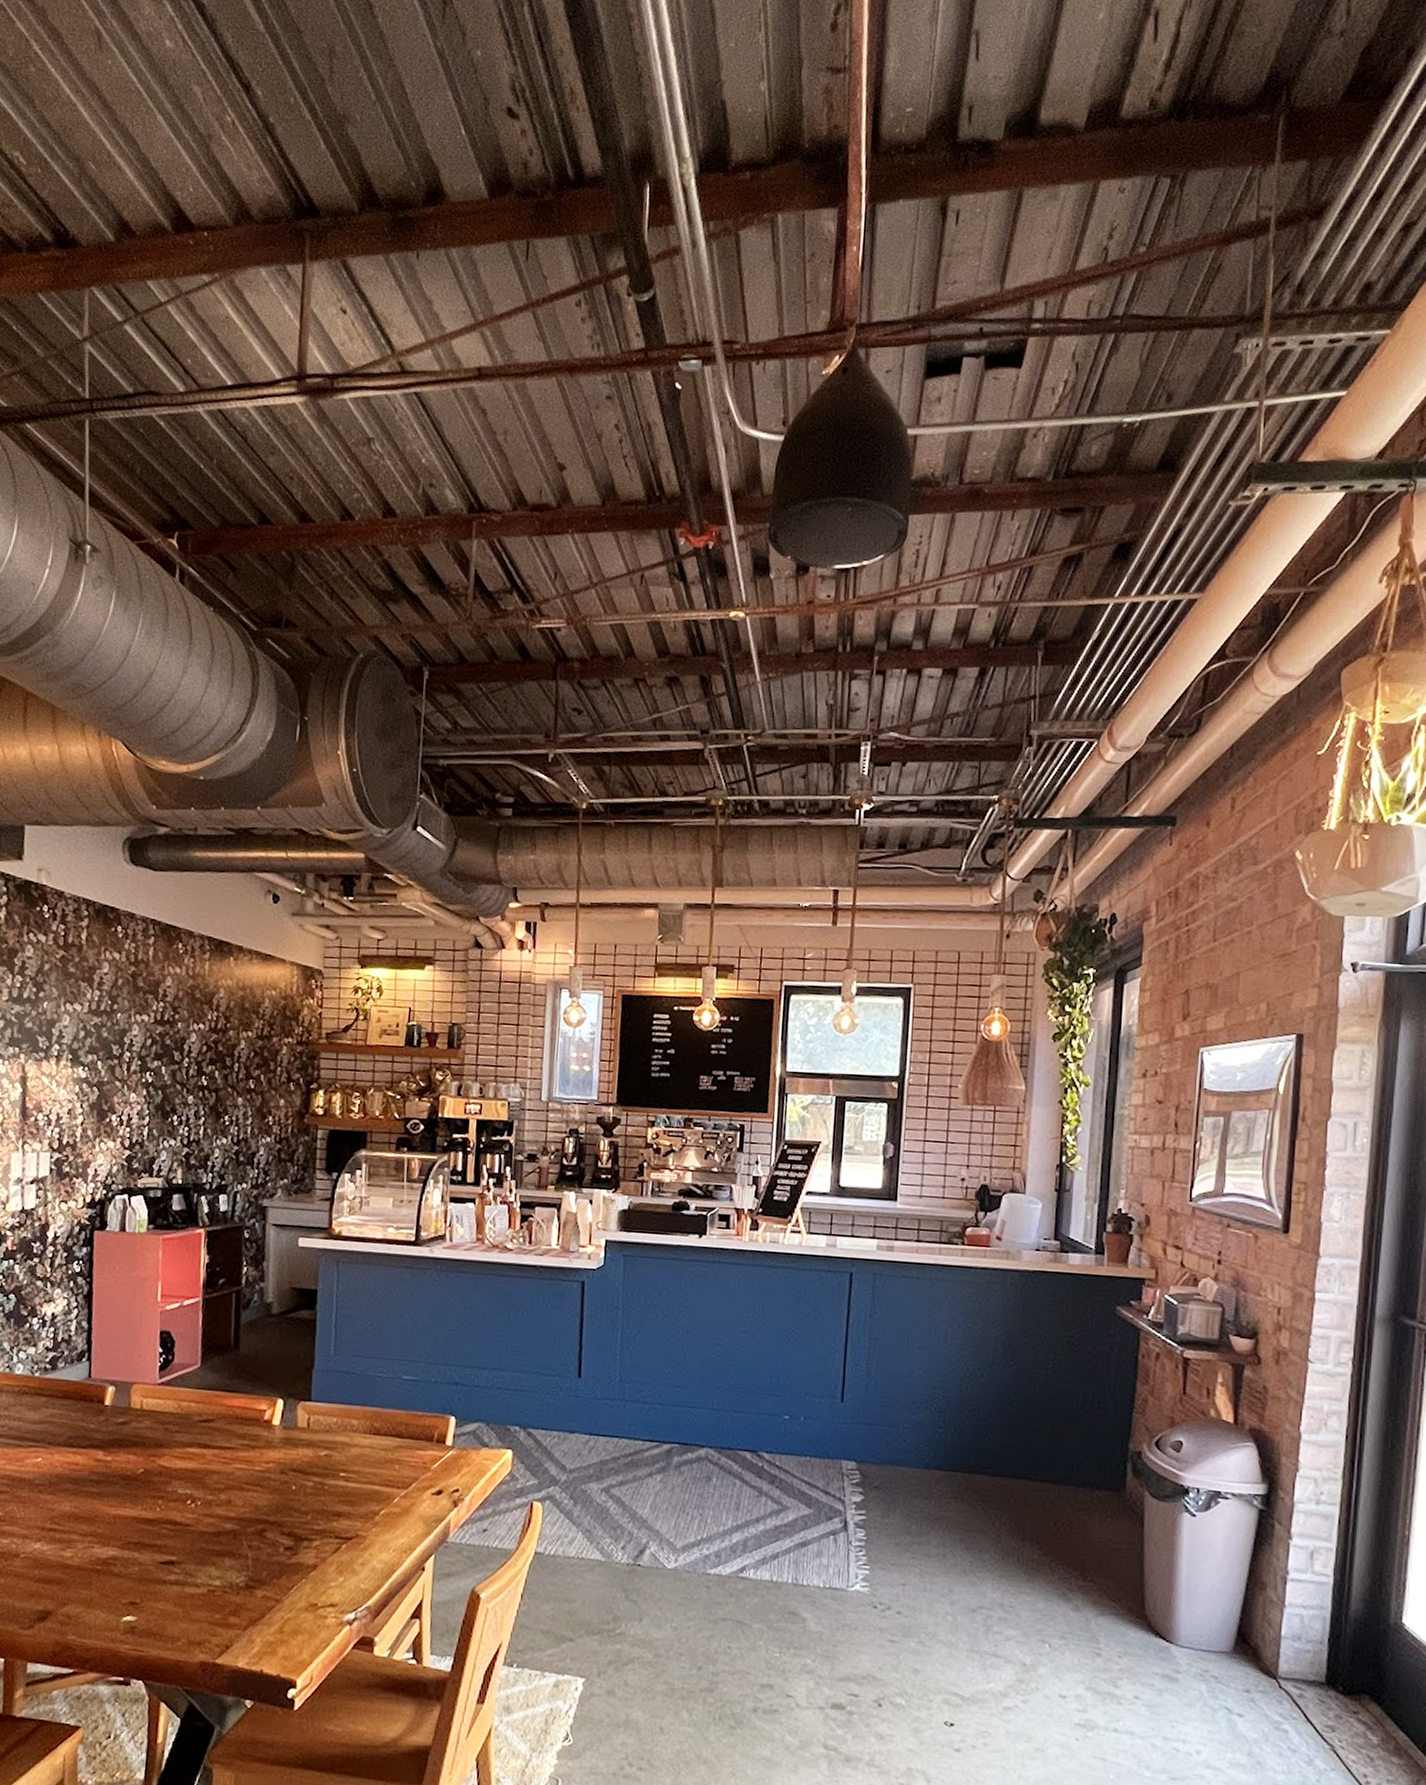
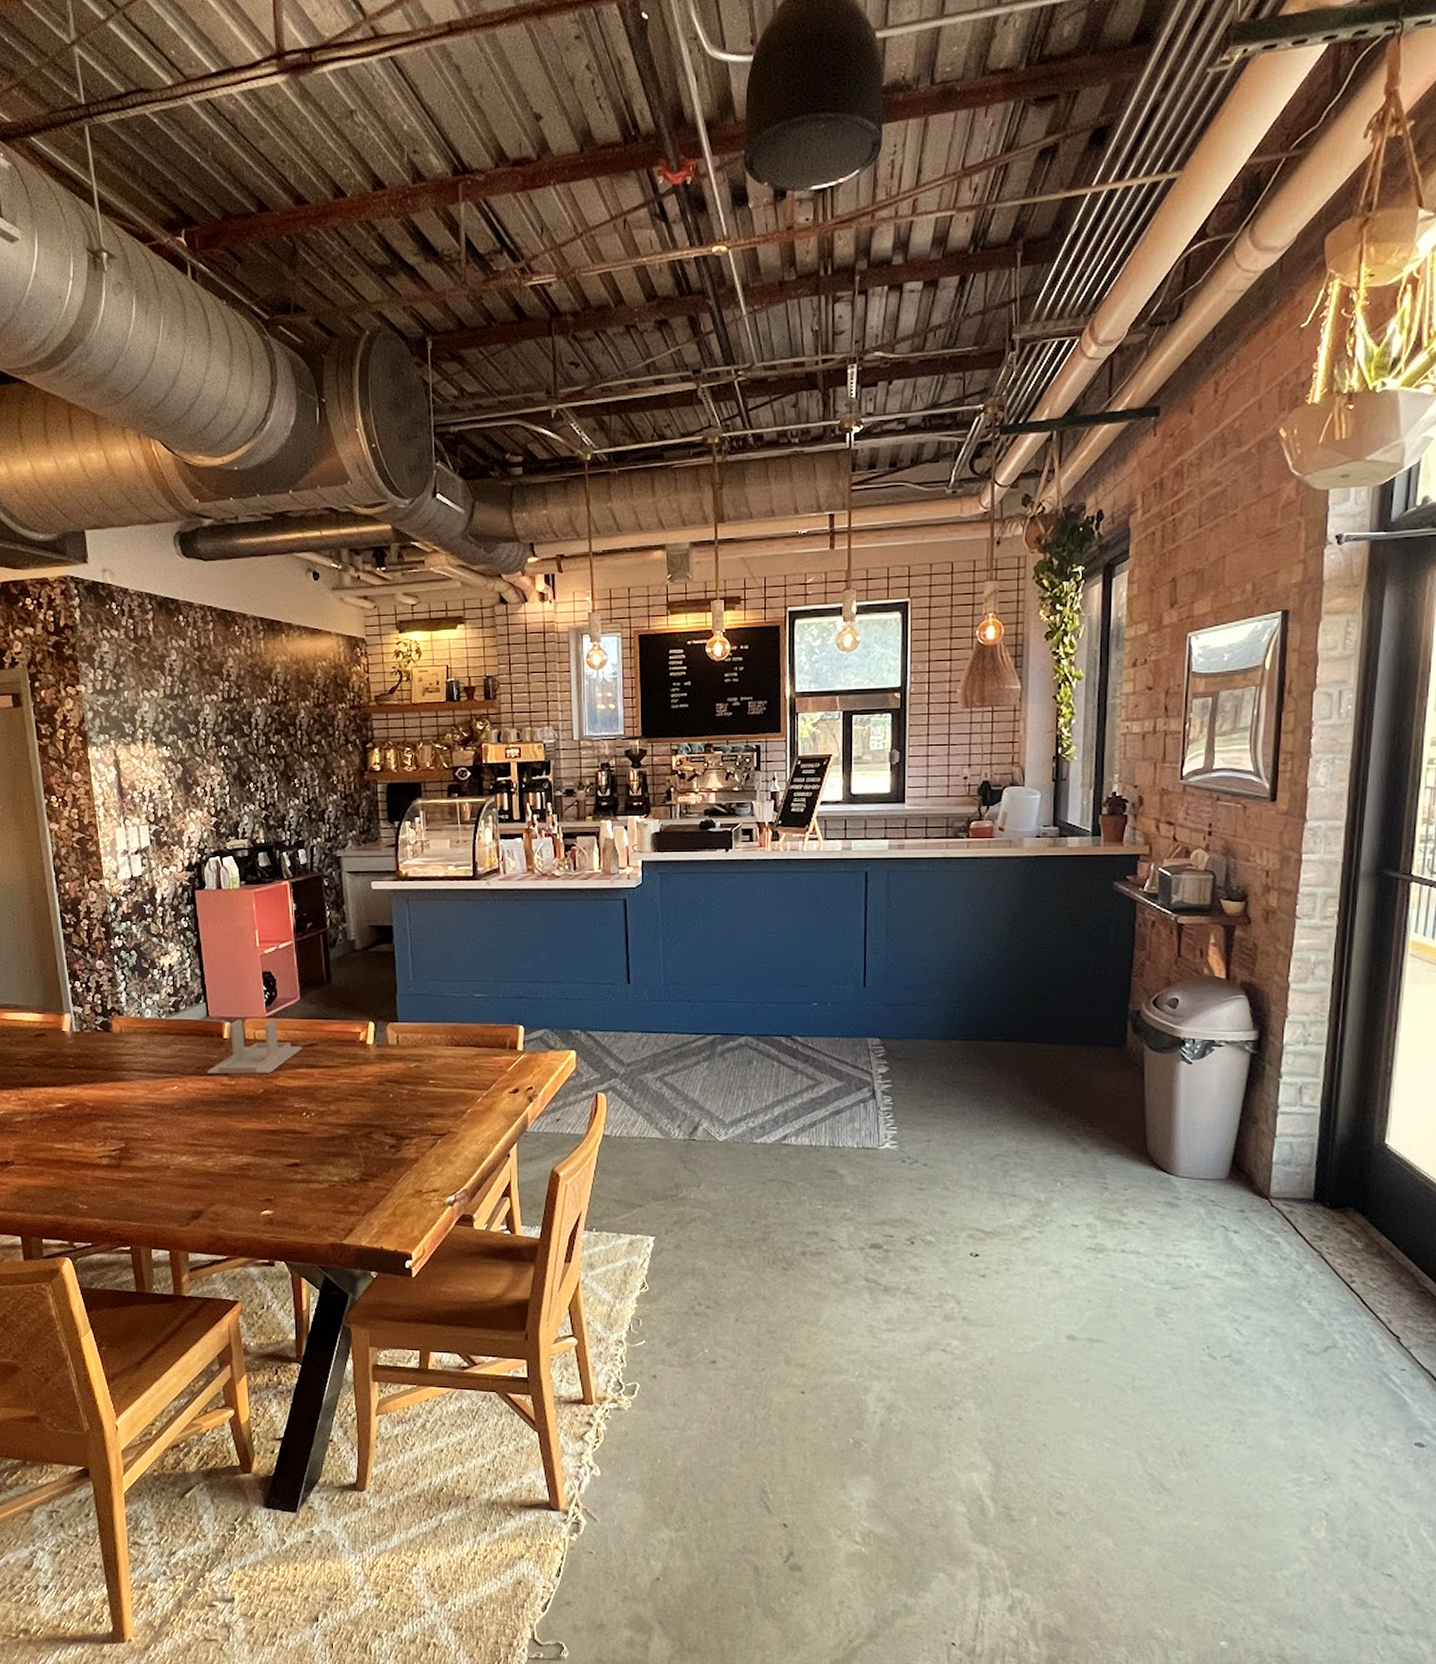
napkin holder: none [79,1385,196,1452] -> present [206,1019,303,1074]

